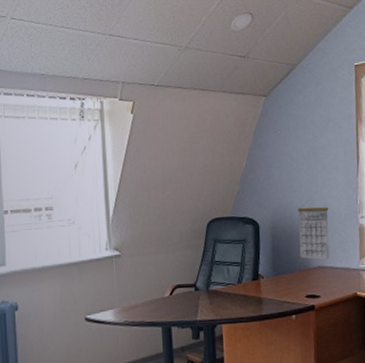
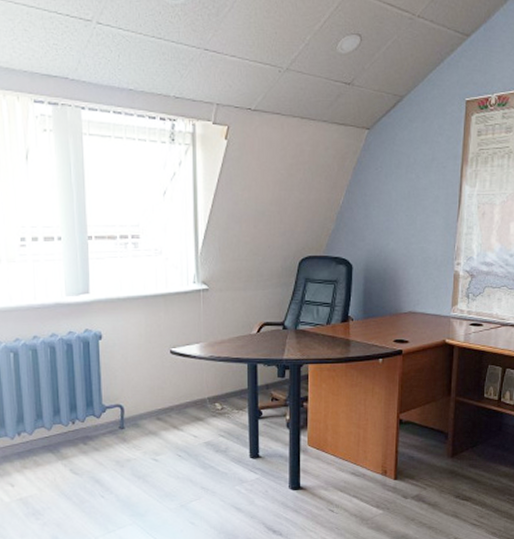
calendar: present [298,207,330,260] -> none [392,250,425,306]

